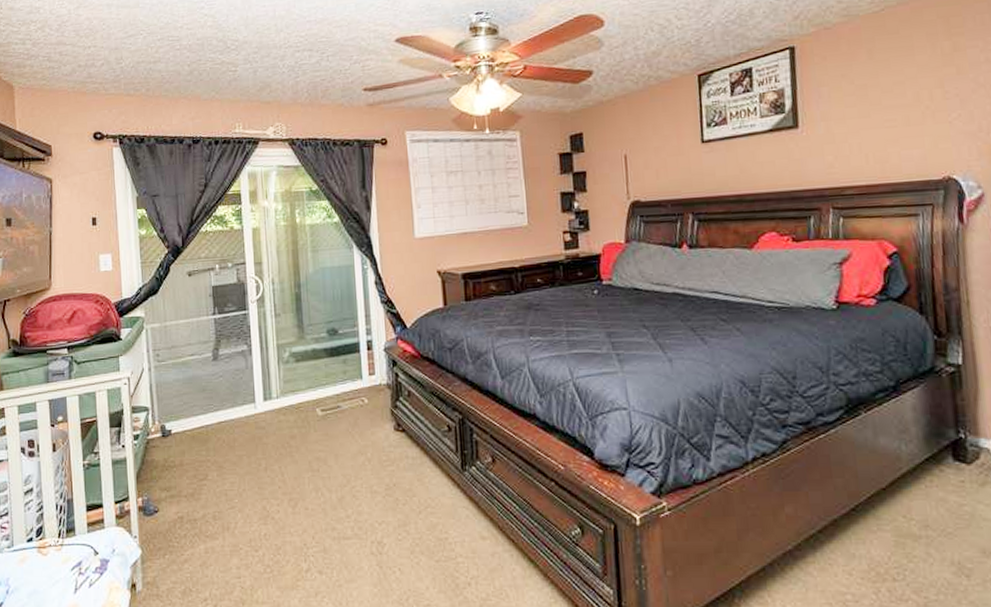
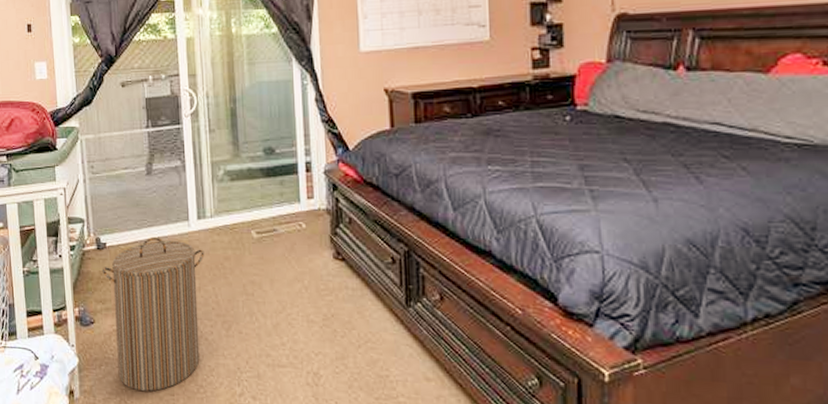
laundry hamper: none [167,421,271,576] -> present [102,238,205,392]

